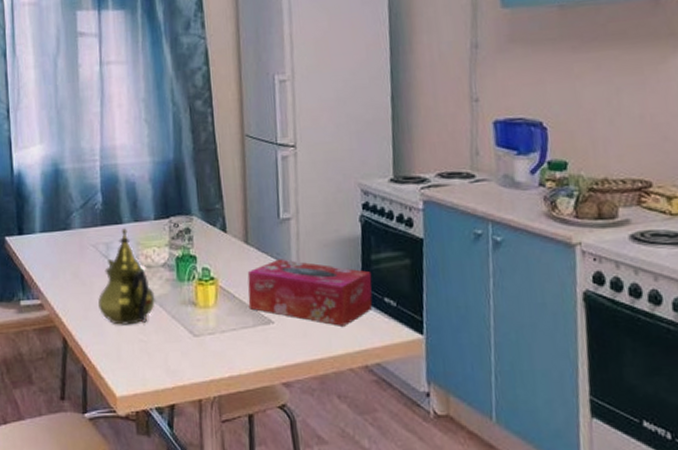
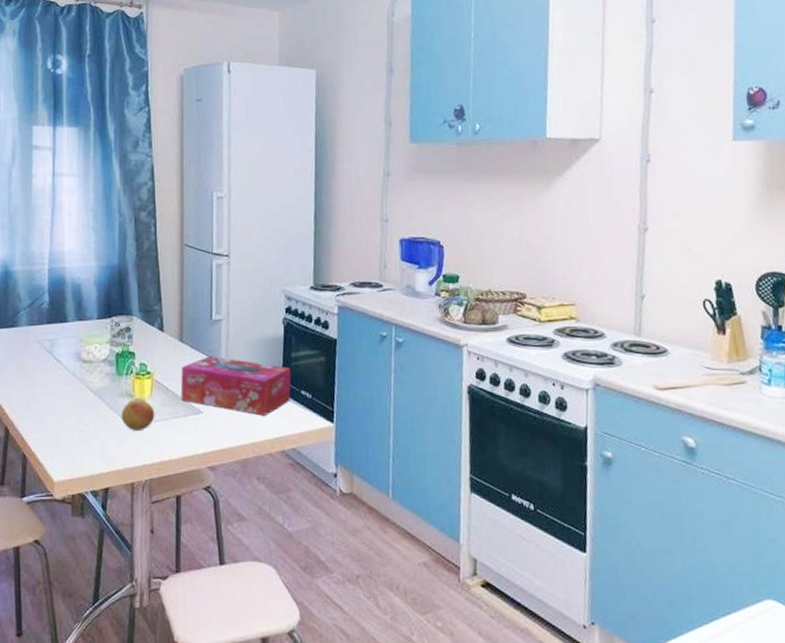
teapot: present [98,228,155,325] -> none [41,326,95,416]
fruit: none [184,305,221,342] -> present [121,397,155,431]

